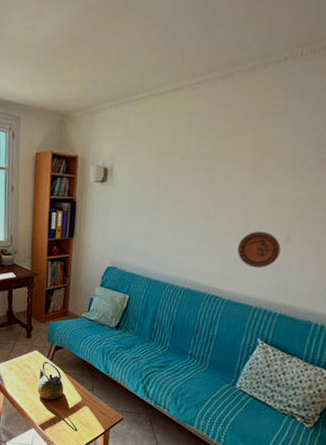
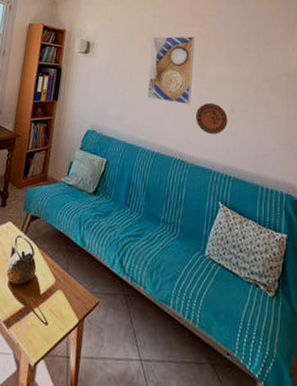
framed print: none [177,148,245,235] -> present [147,36,194,105]

